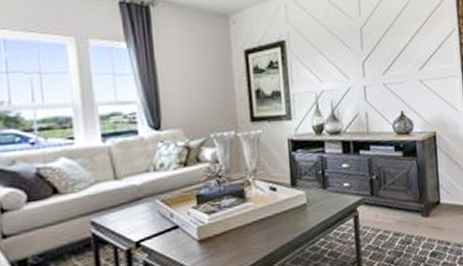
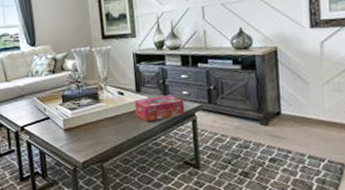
tissue box: none [289,187,346,223] -> present [134,94,185,122]

